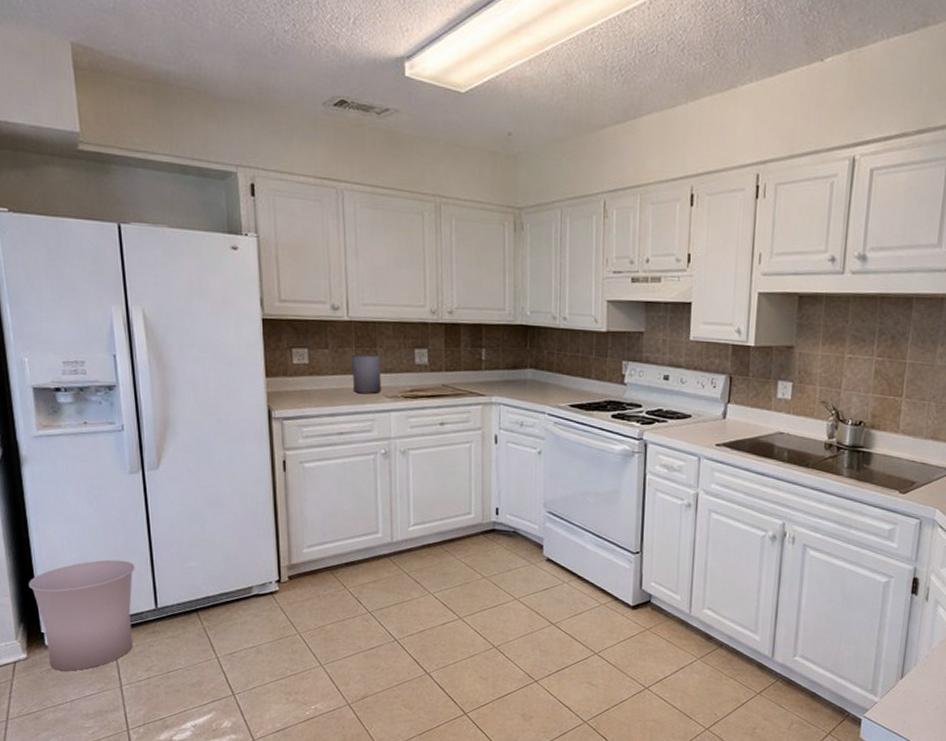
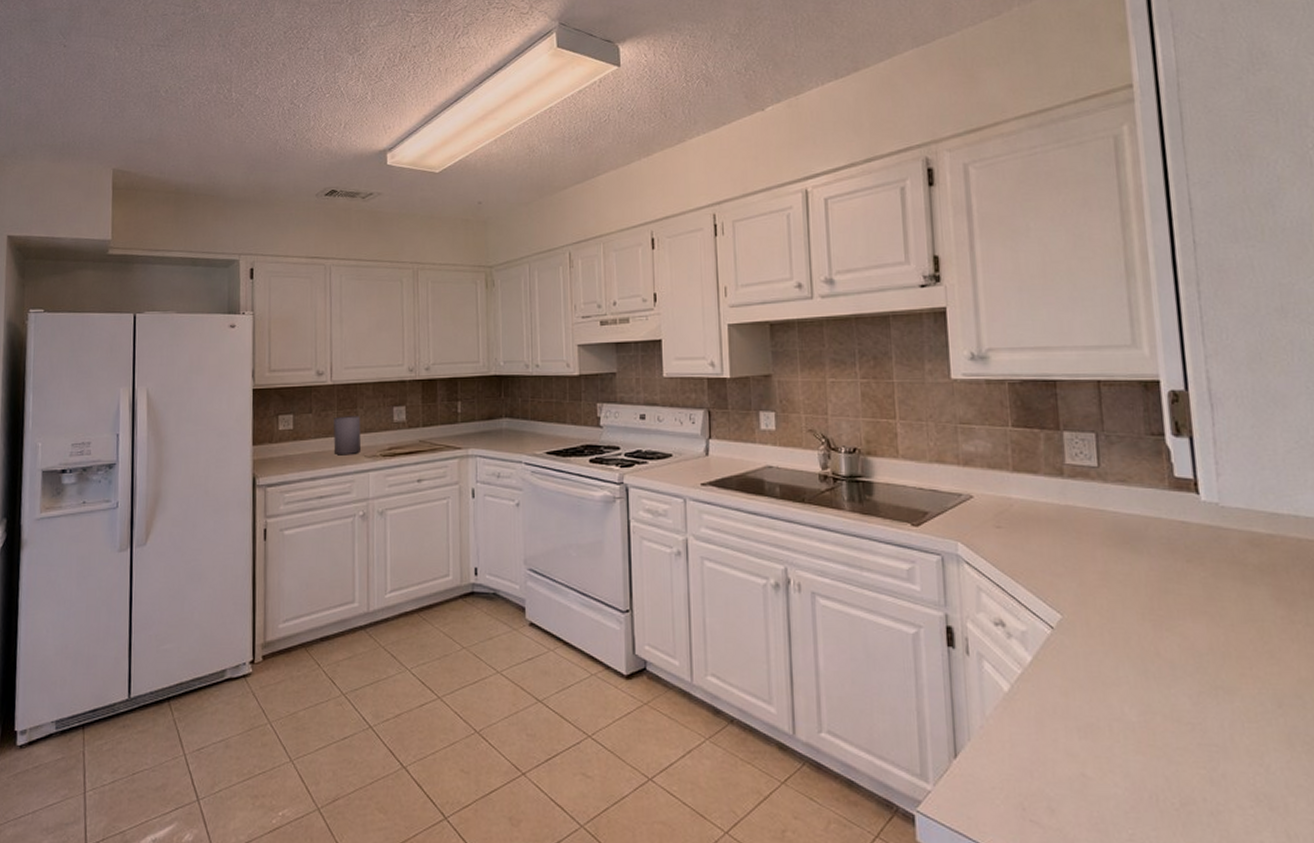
waste bin: present [28,559,135,671] -> none [9,645,113,776]

